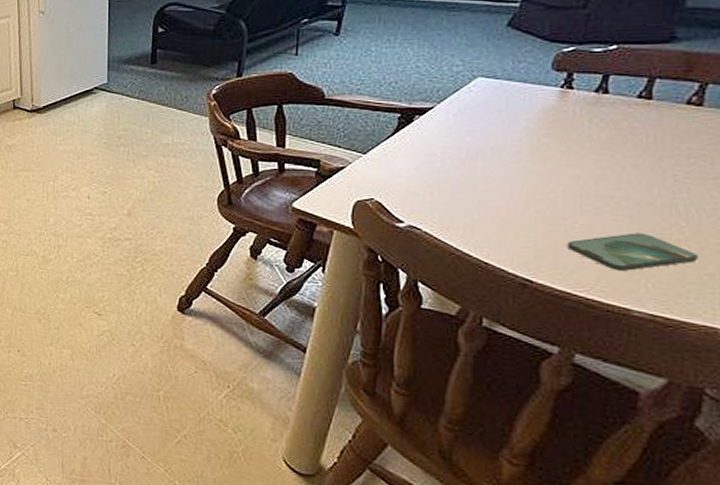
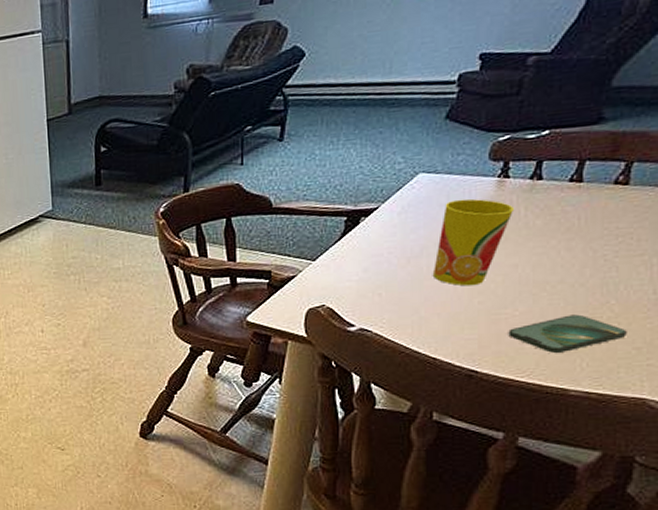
cup: none [489,106,576,194] -> present [434,198,513,286]

